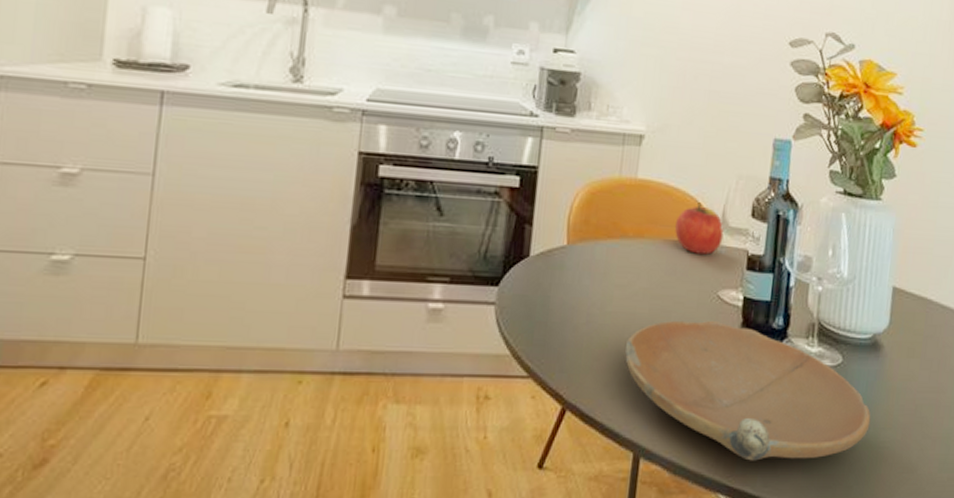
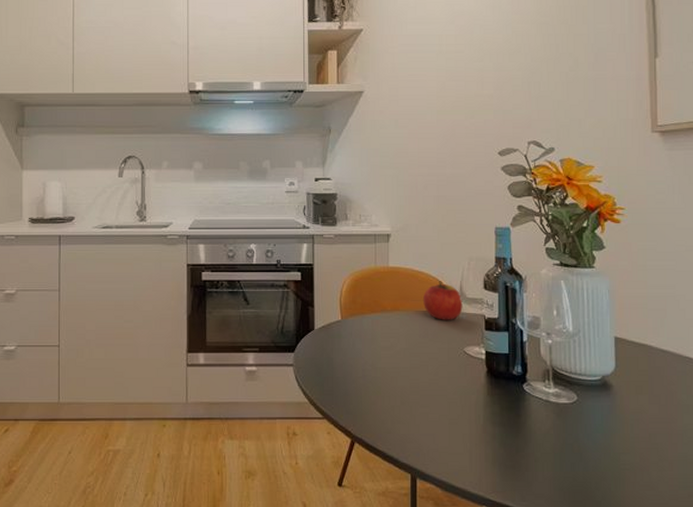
bowl: present [624,320,871,461] -> none [394,370,610,480]

